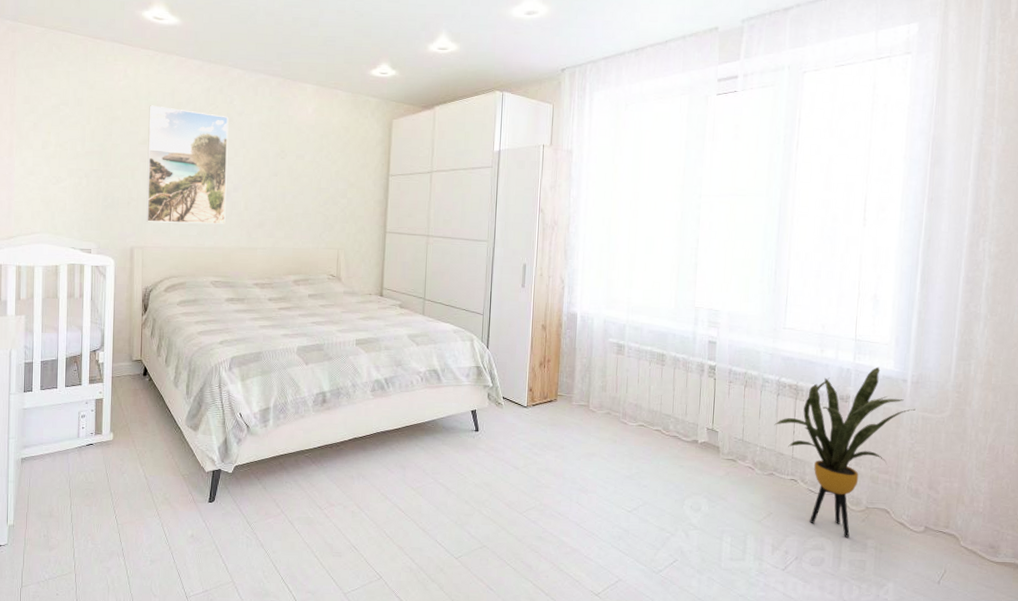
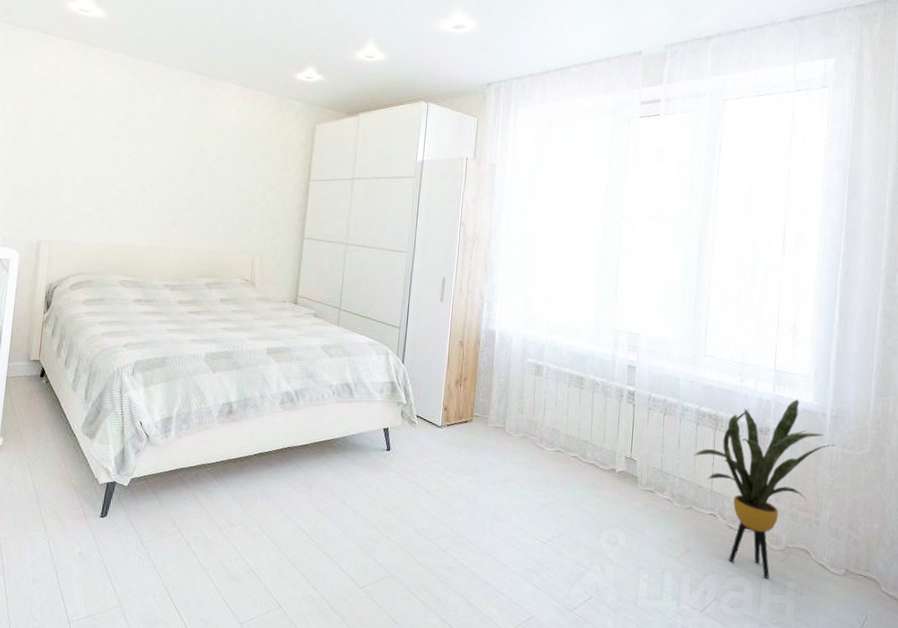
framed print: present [146,105,229,224] -> none [55,96,149,222]

